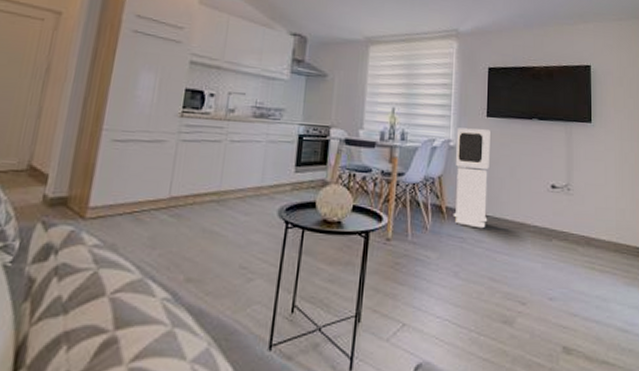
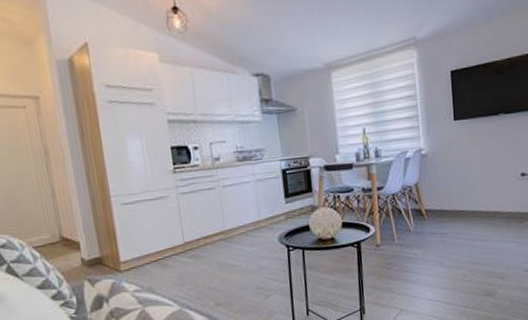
air purifier: present [453,128,490,229] -> none [427,133,465,223]

